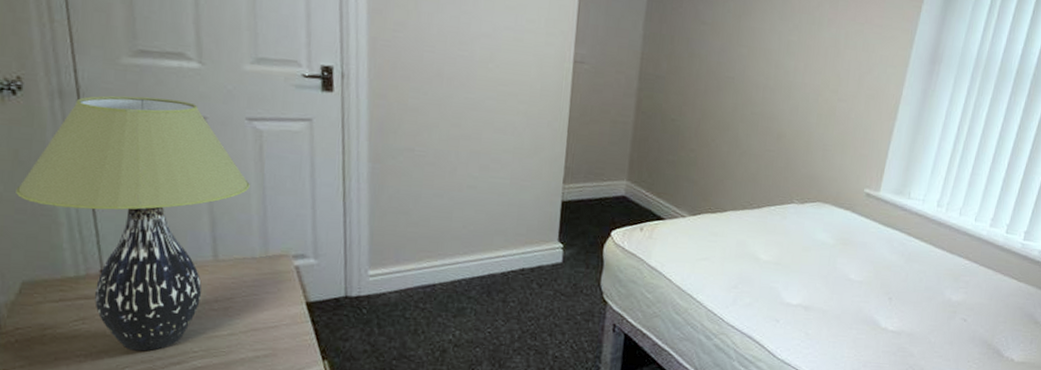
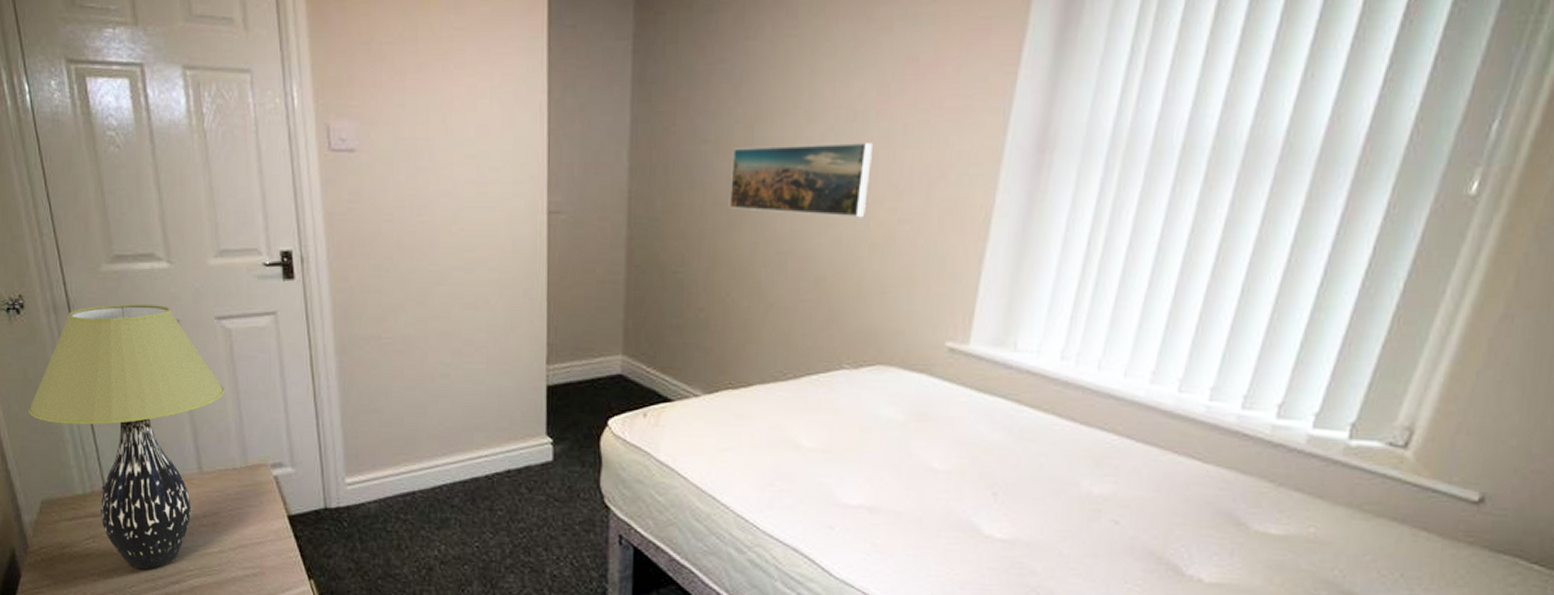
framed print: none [718,31,824,95] -> present [728,143,872,218]

